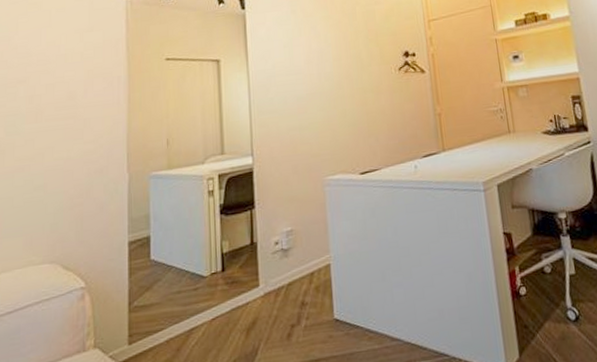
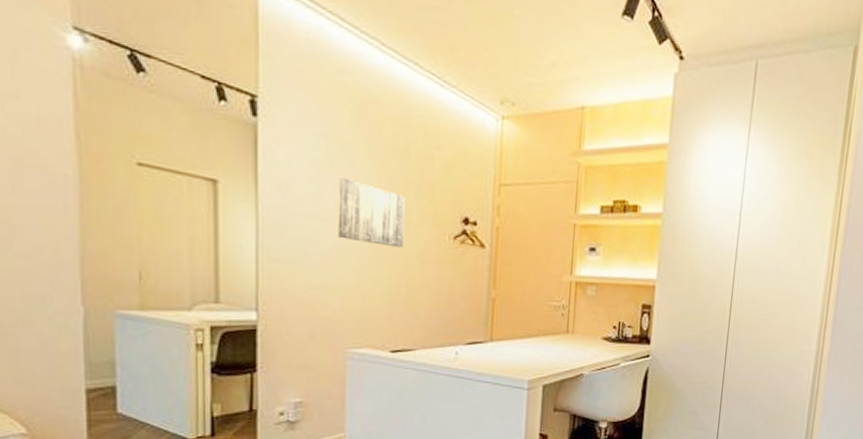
wall art: none [306,39,360,87] -> present [338,177,405,248]

